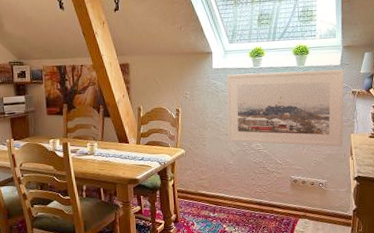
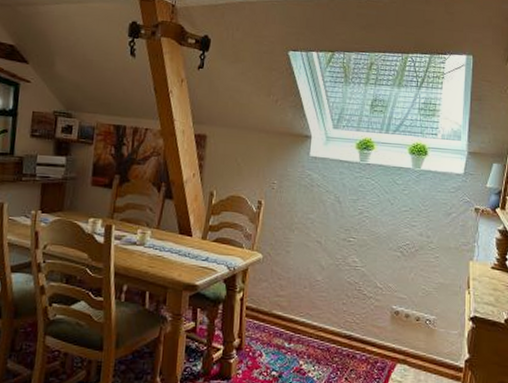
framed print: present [226,69,344,147] -> none [319,167,468,276]

